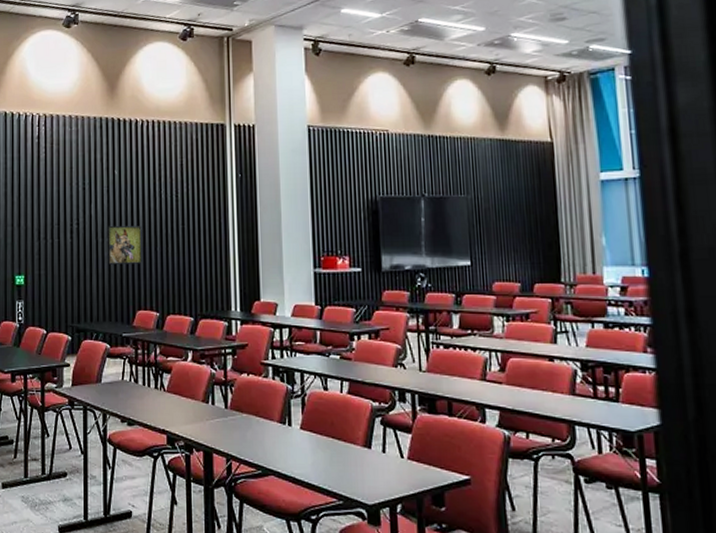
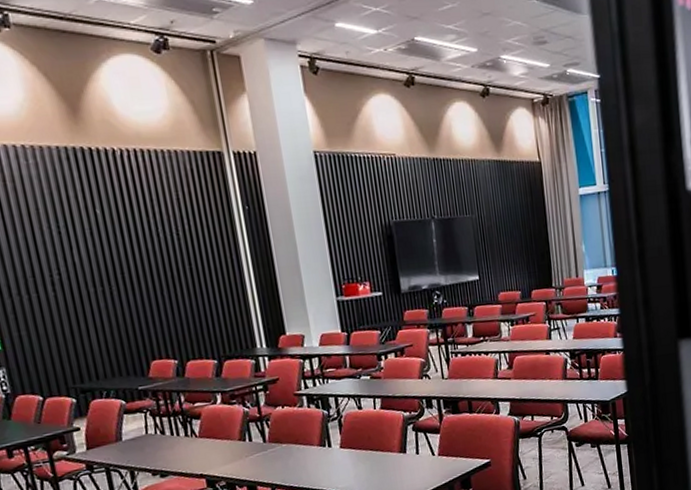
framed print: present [108,225,142,265] -> none [99,270,149,316]

